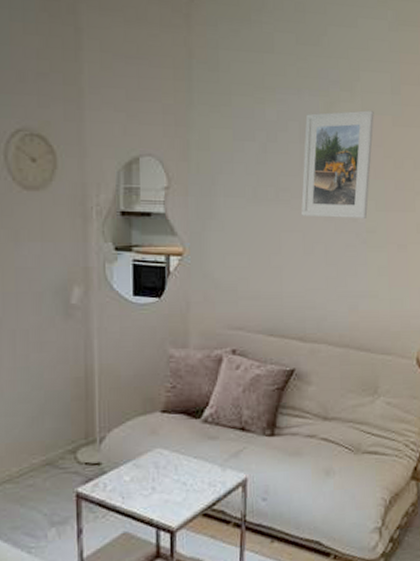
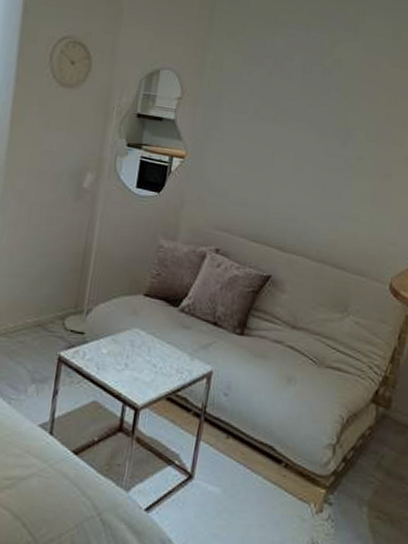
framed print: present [300,110,374,218] -> none [295,48,375,146]

